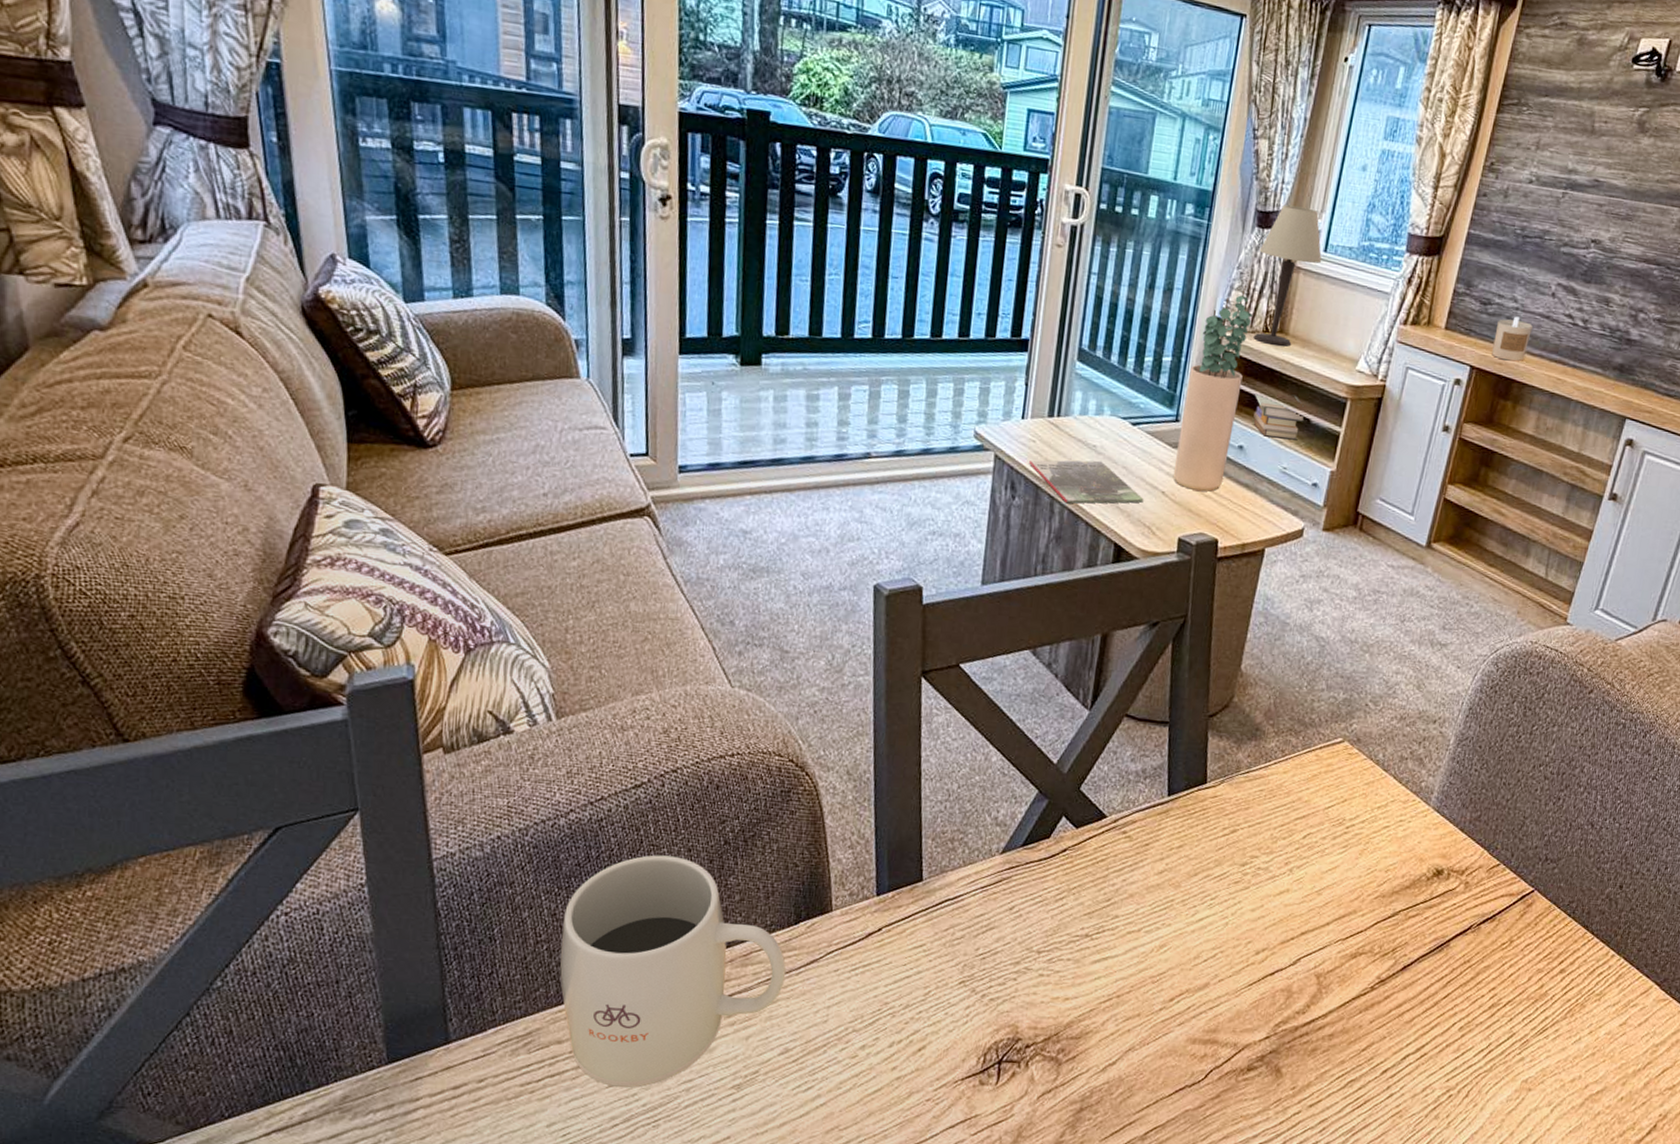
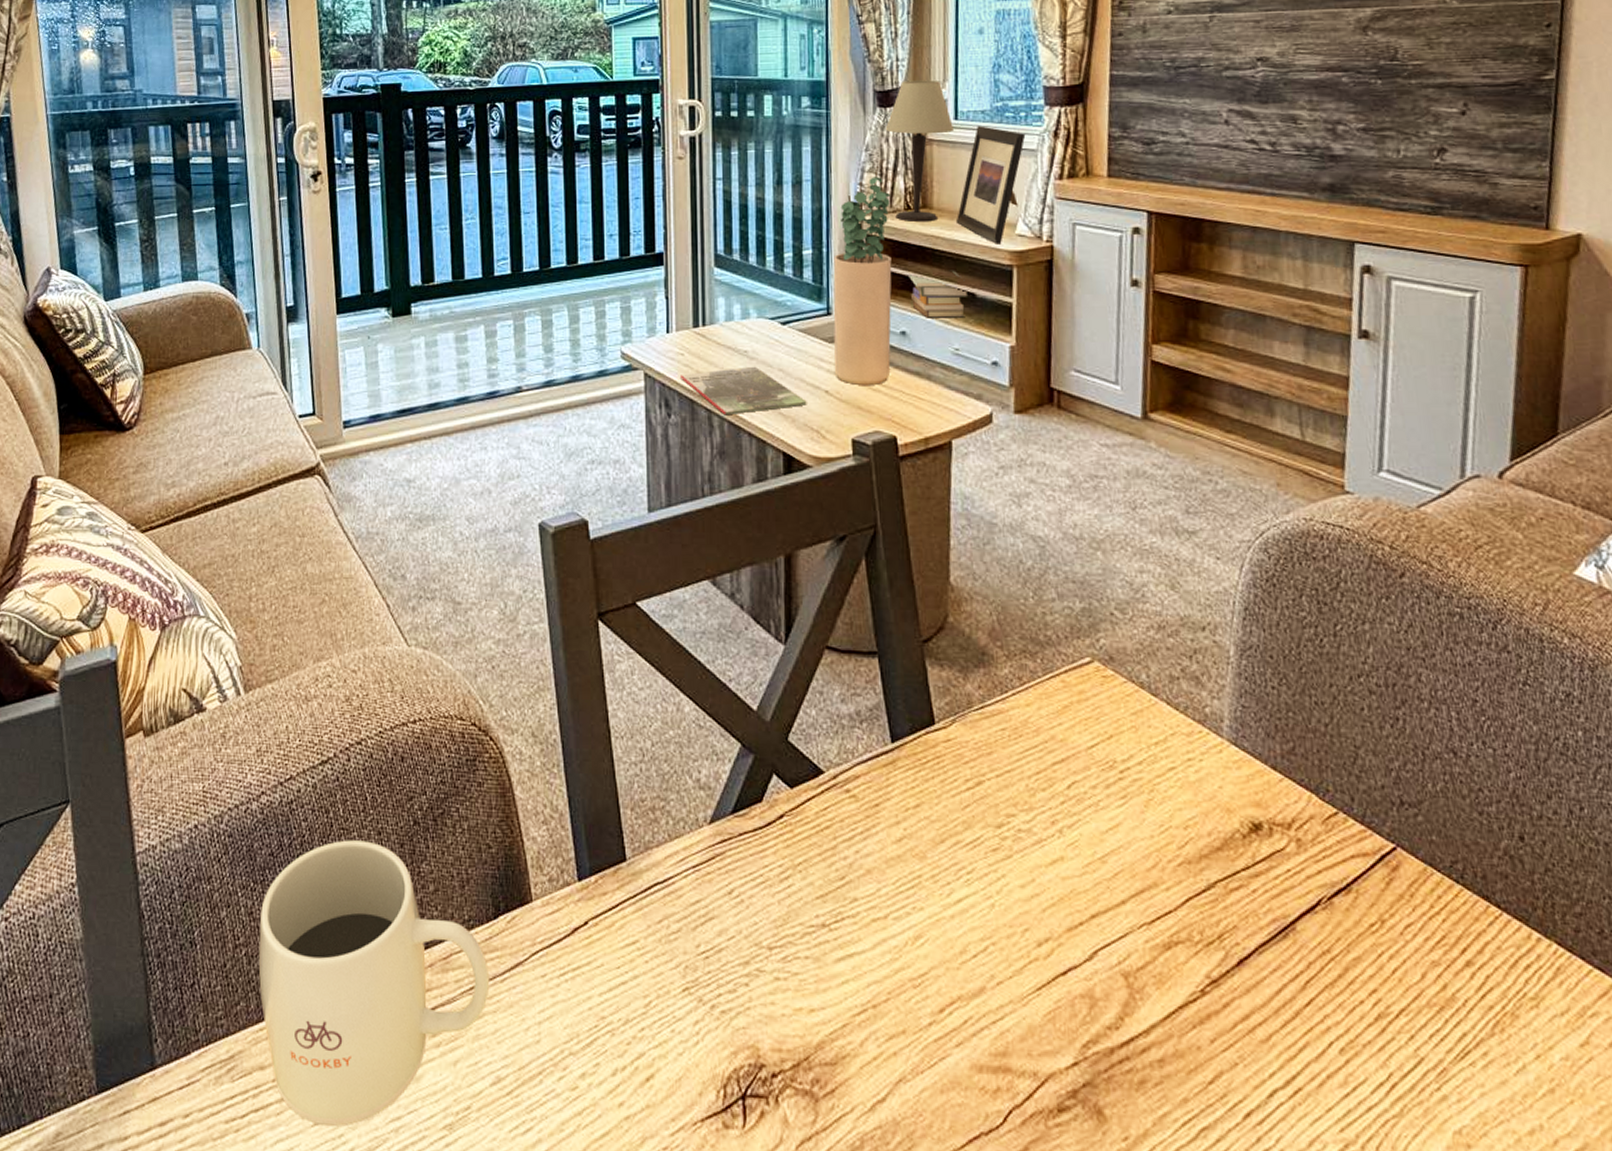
picture frame: none [1307,261,1384,377] -> present [957,126,1026,244]
candle: present [1491,316,1533,362] -> none [1167,151,1211,200]

